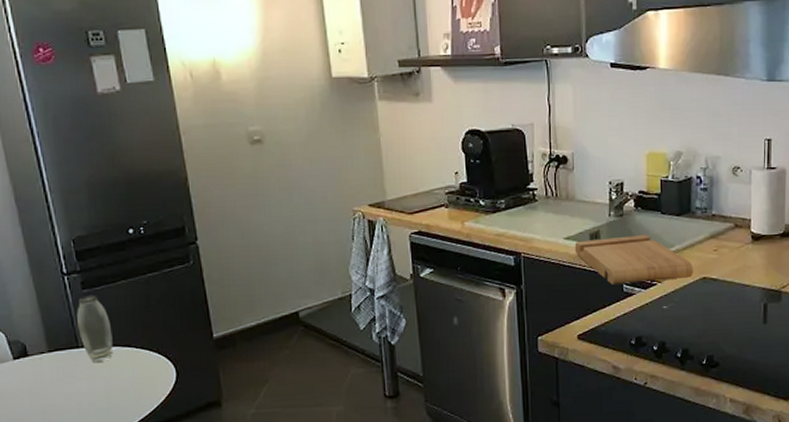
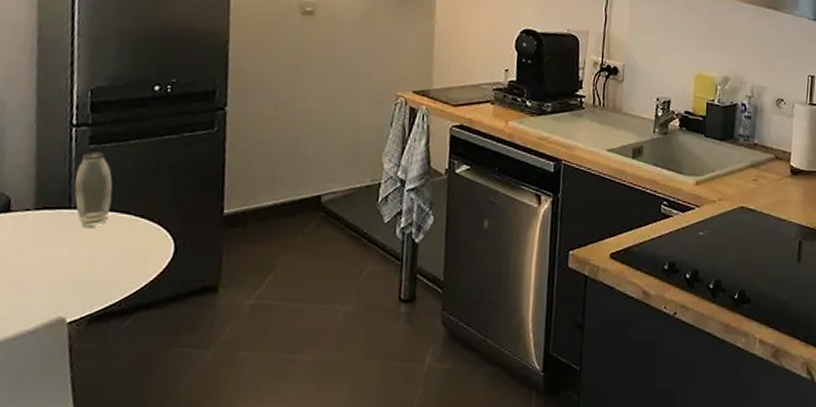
cutting board: present [574,235,693,286] -> none [616,154,732,205]

